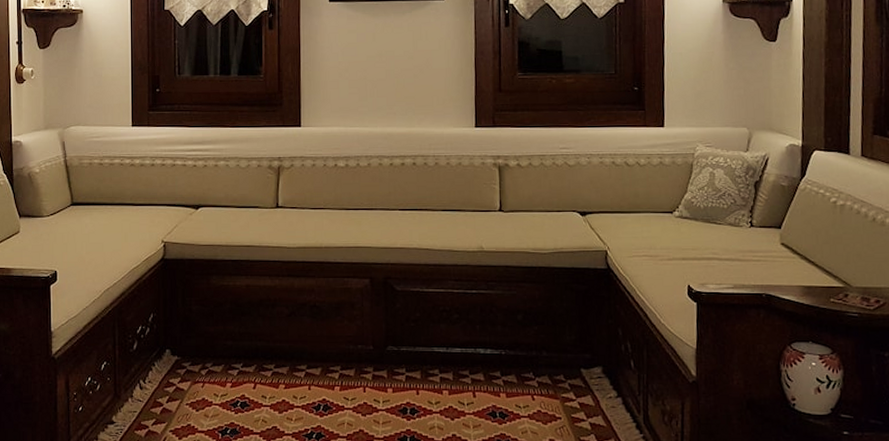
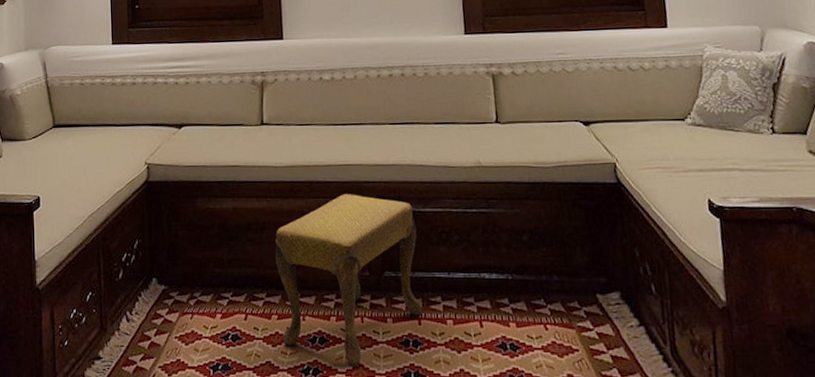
footstool: none [285,274,420,432] -> present [275,194,422,367]

